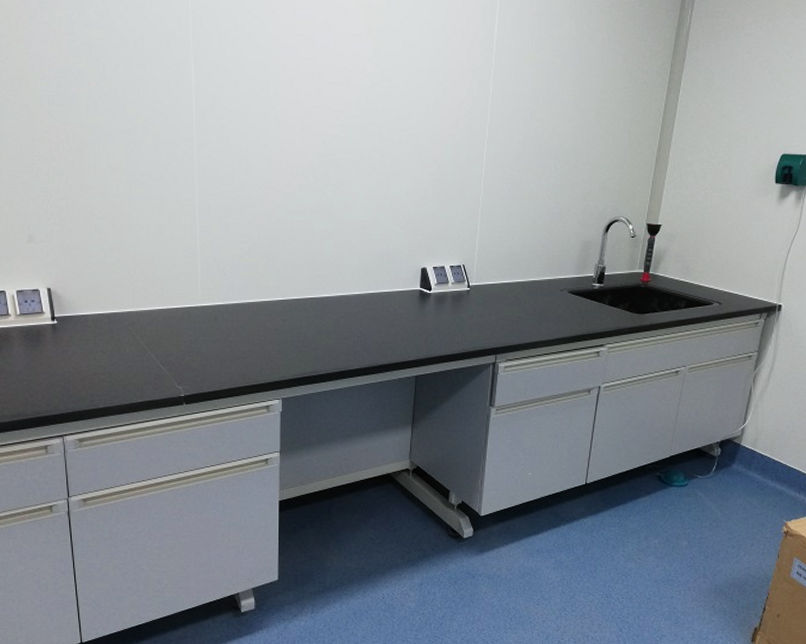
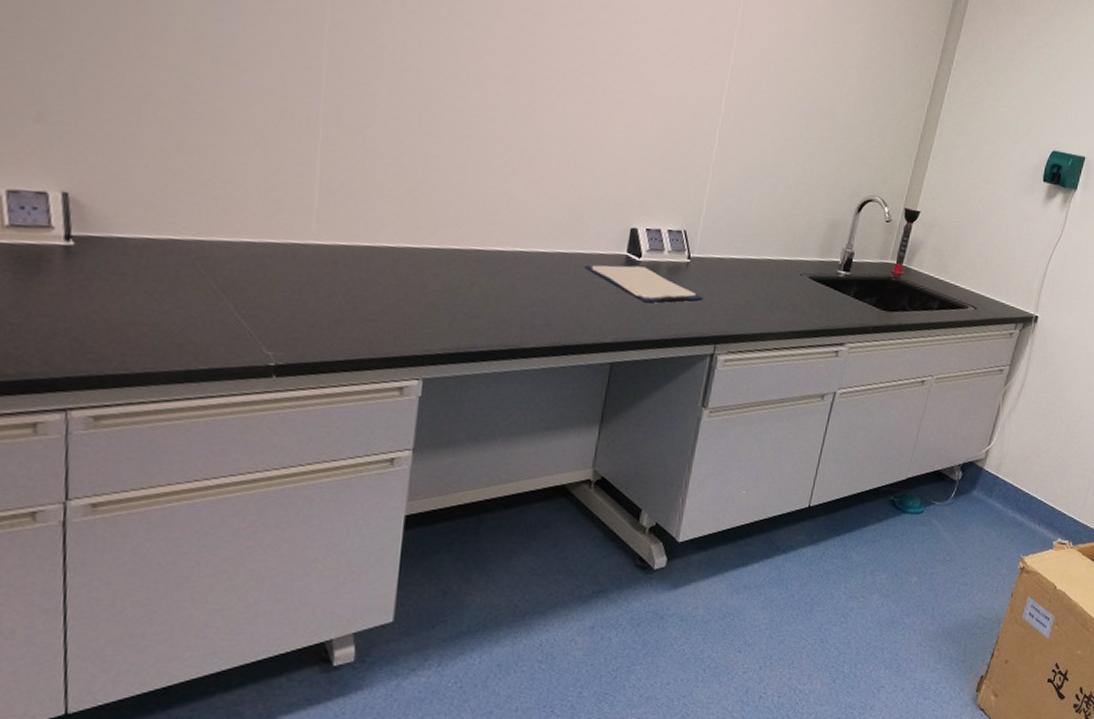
notepad: none [389,296,482,326] -> present [584,264,703,303]

